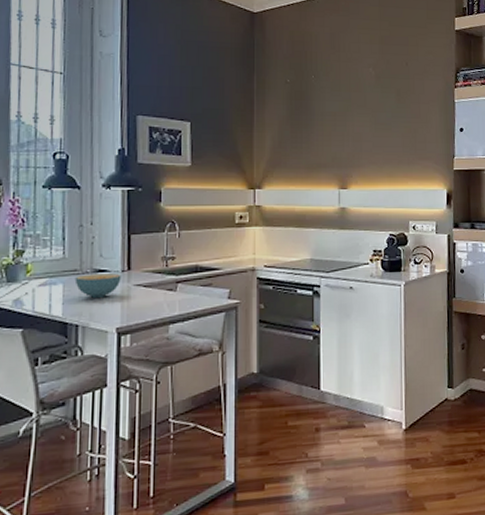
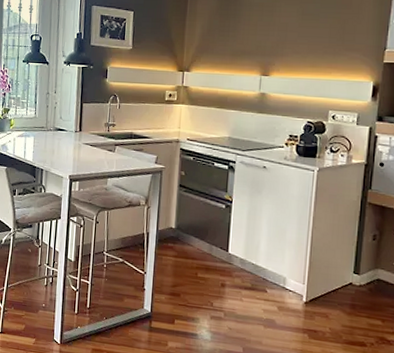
cereal bowl: present [74,273,122,298] -> none [42,131,75,151]

